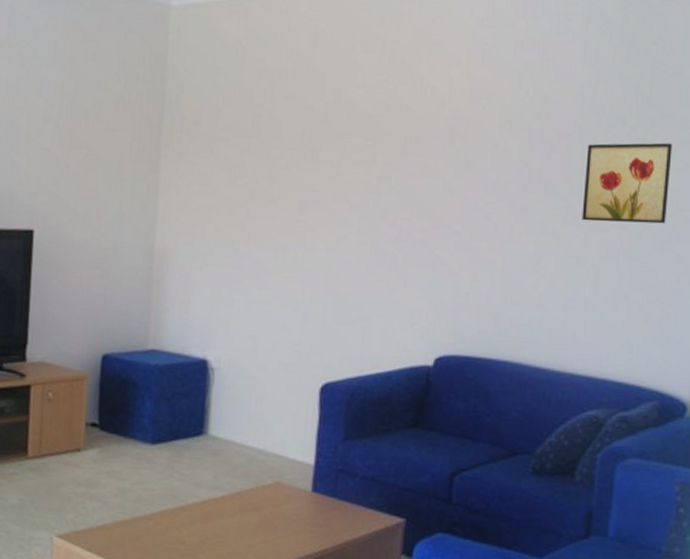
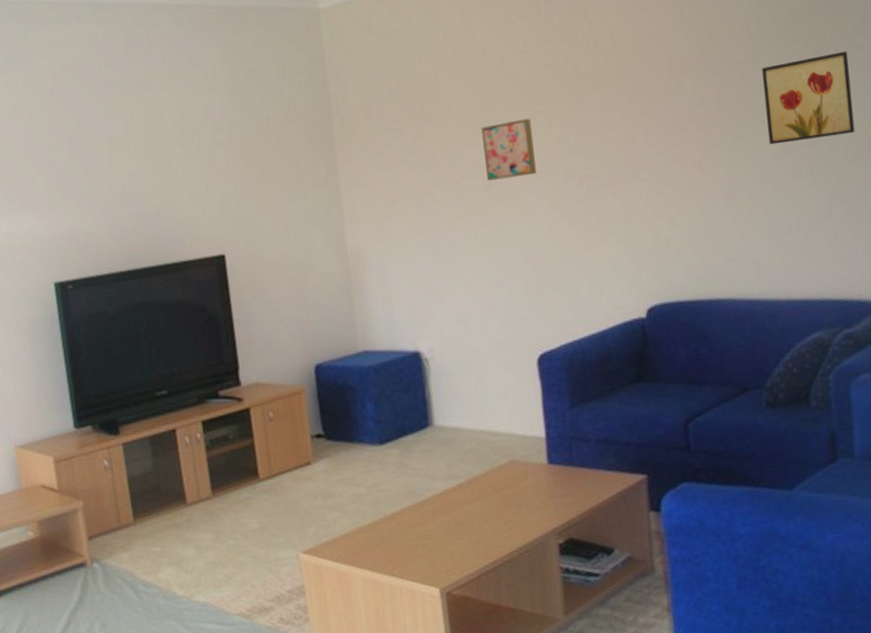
wall art: none [304,151,357,207] -> present [481,118,537,181]

